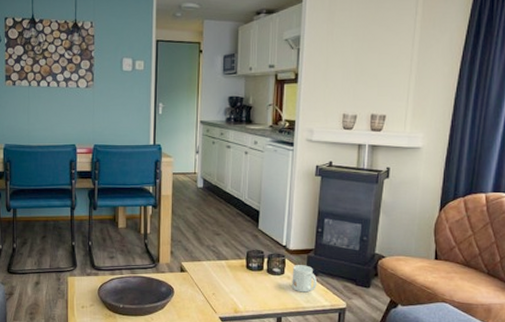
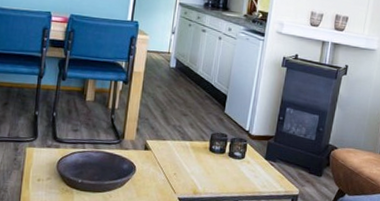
mug: present [292,265,317,293] -> none [250,150,274,178]

